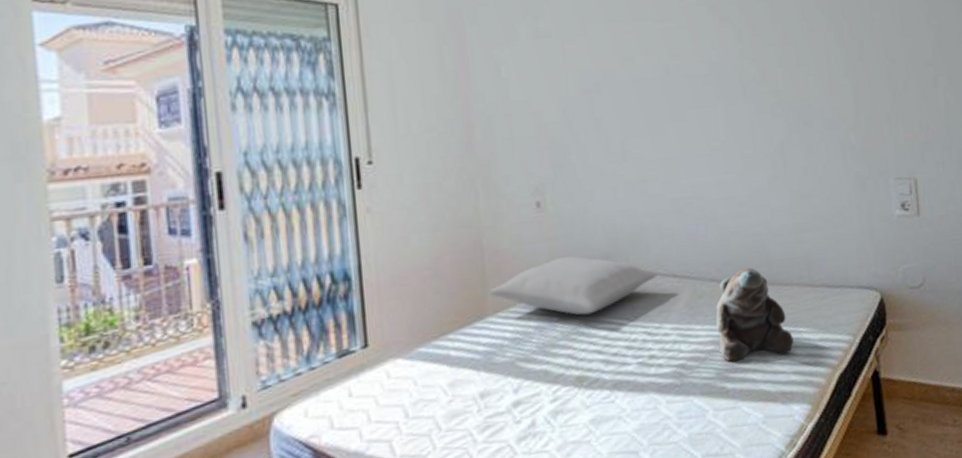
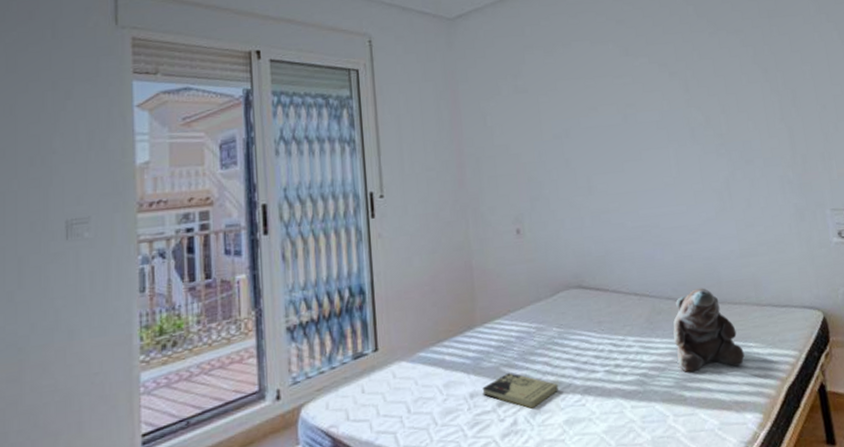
pillow: present [489,255,658,316] -> none [477,275,621,328]
book: none [495,368,584,408] -> present [482,373,558,409]

